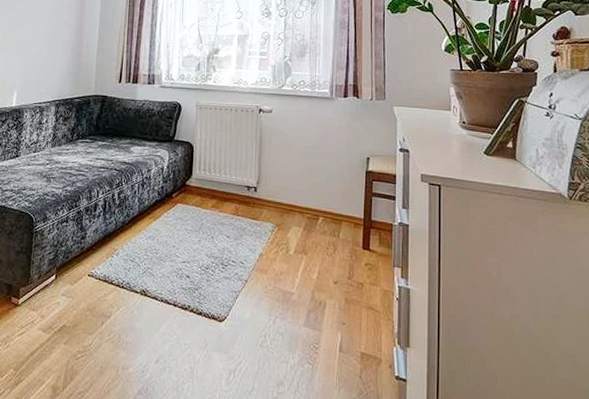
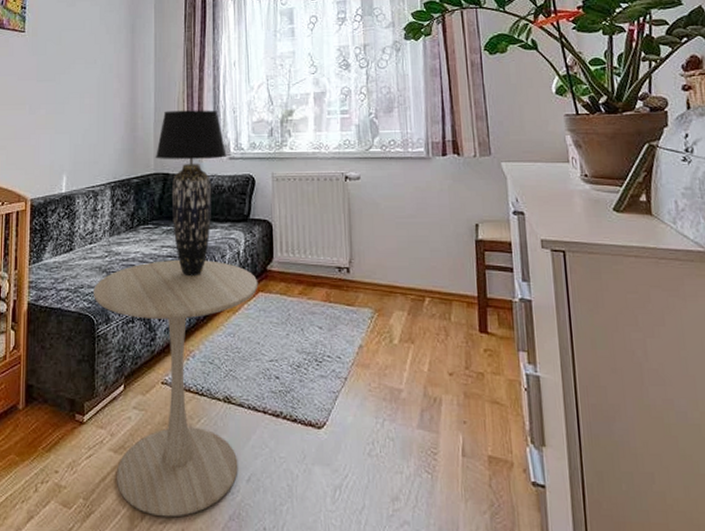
side table: none [34,171,178,389] -> present [94,260,258,518]
table lamp: none [97,41,159,186] -> present [156,110,227,277]

